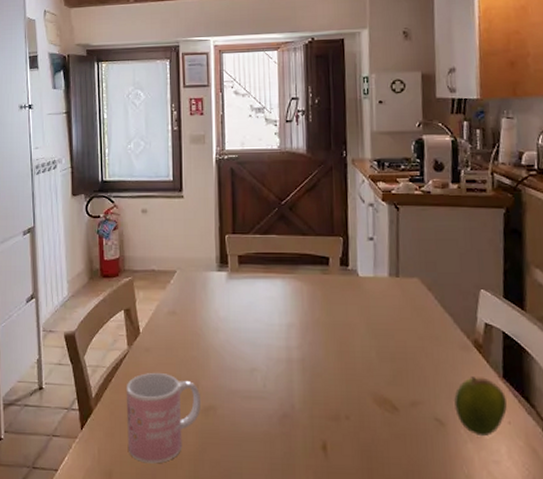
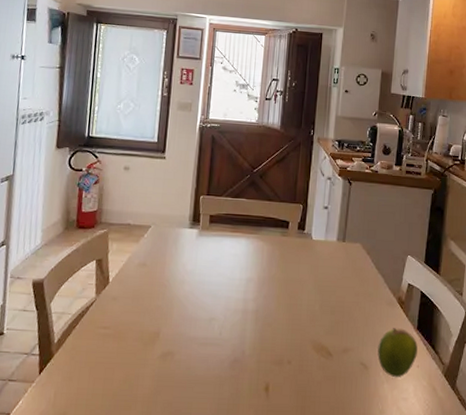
mug: present [126,372,202,464] -> none [84,319,161,406]

